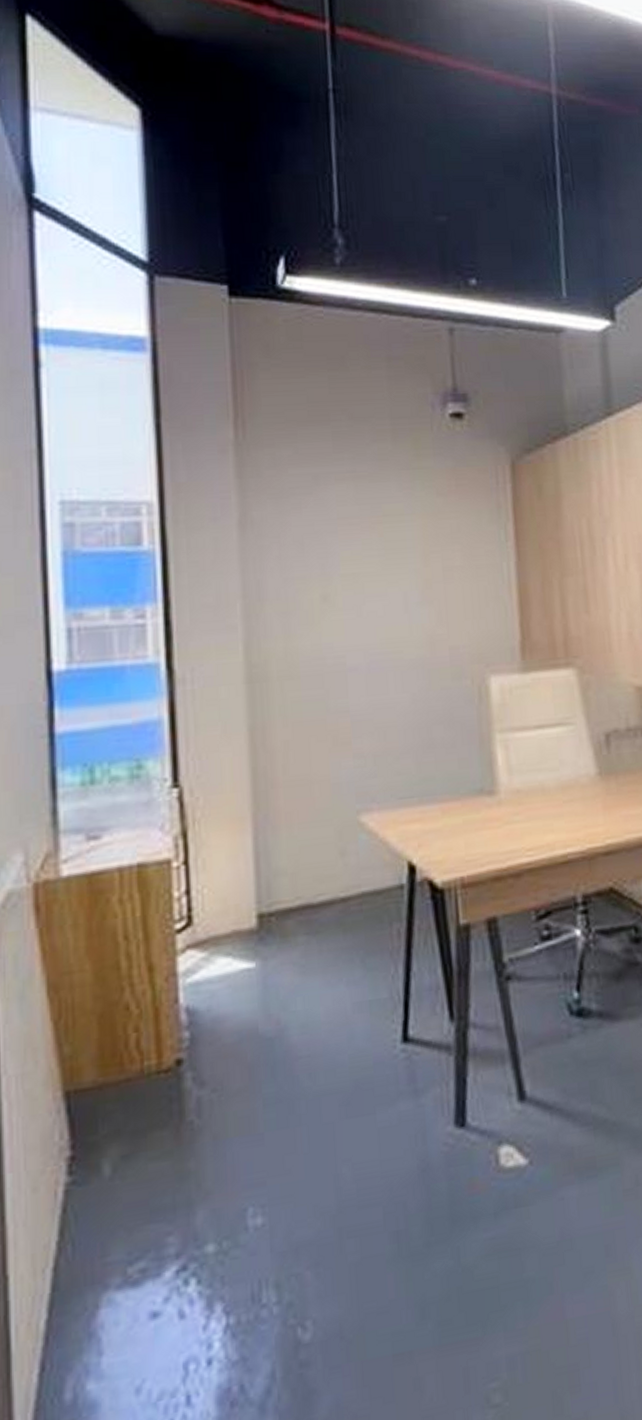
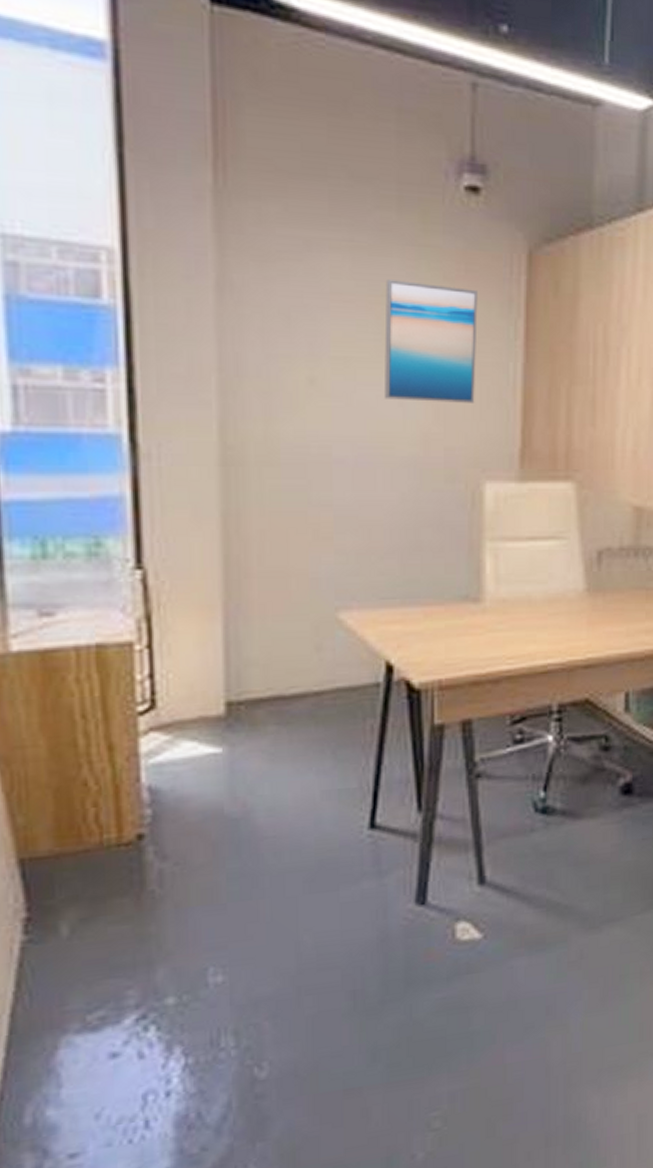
wall art: none [385,500,474,608] -> present [383,280,478,403]

